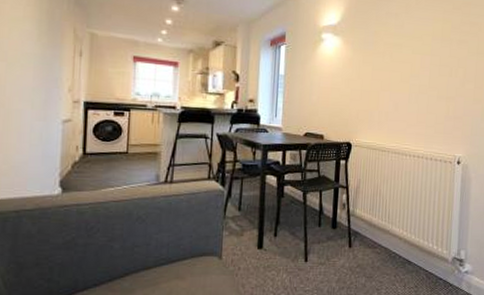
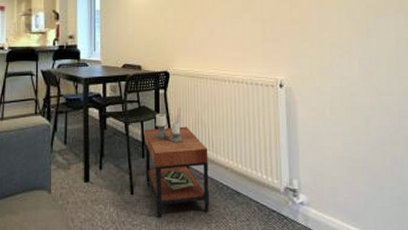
side table: none [320,183,384,285] -> present [145,113,210,219]

